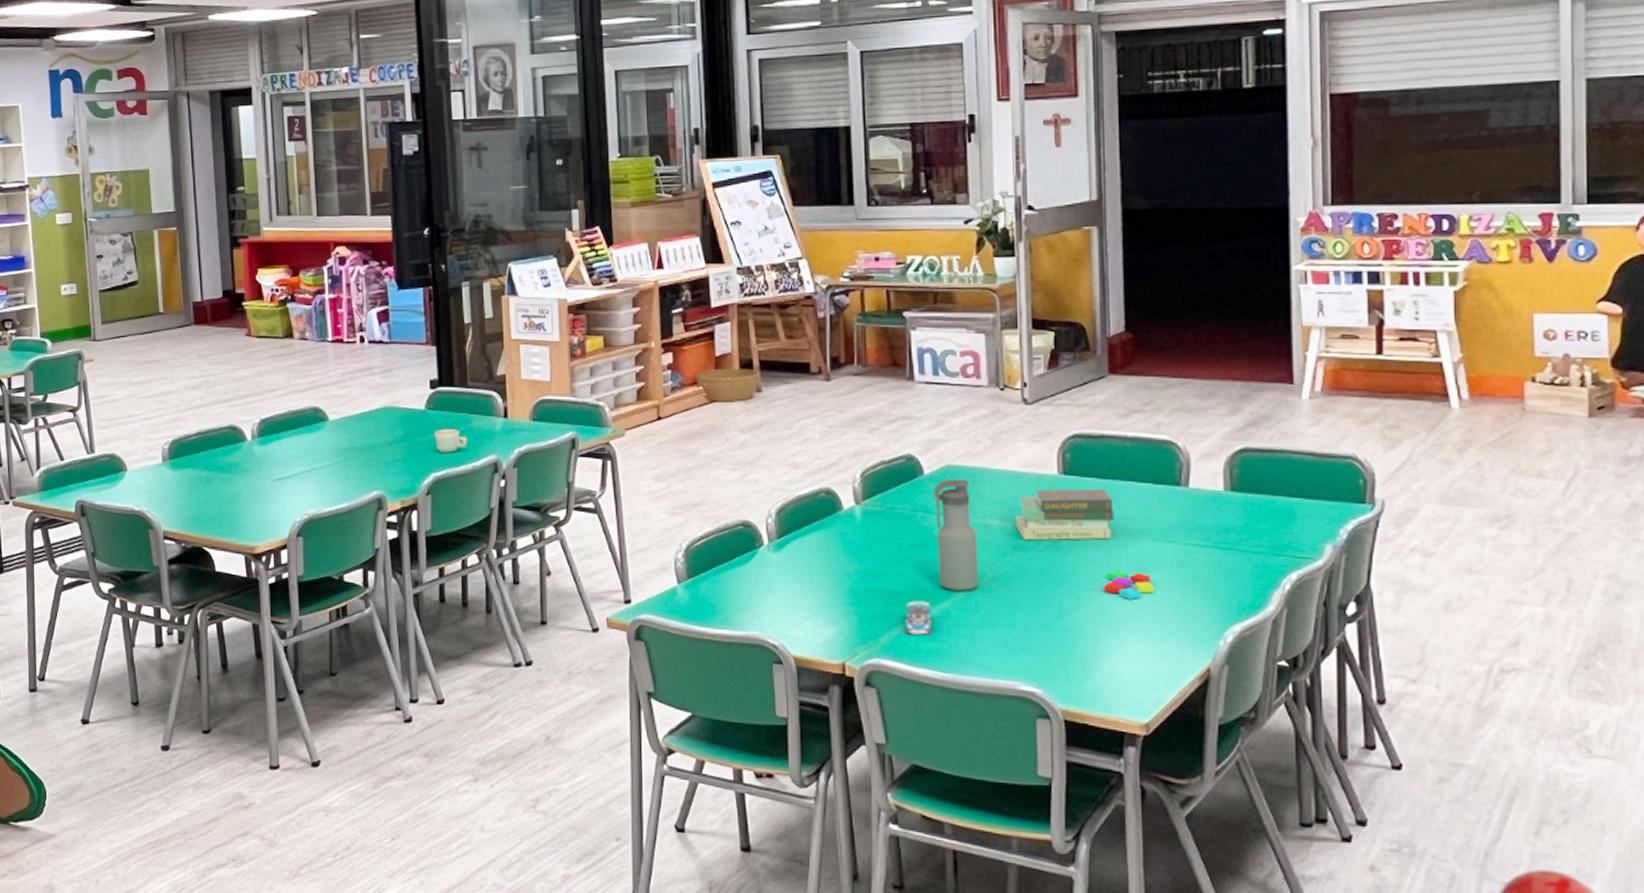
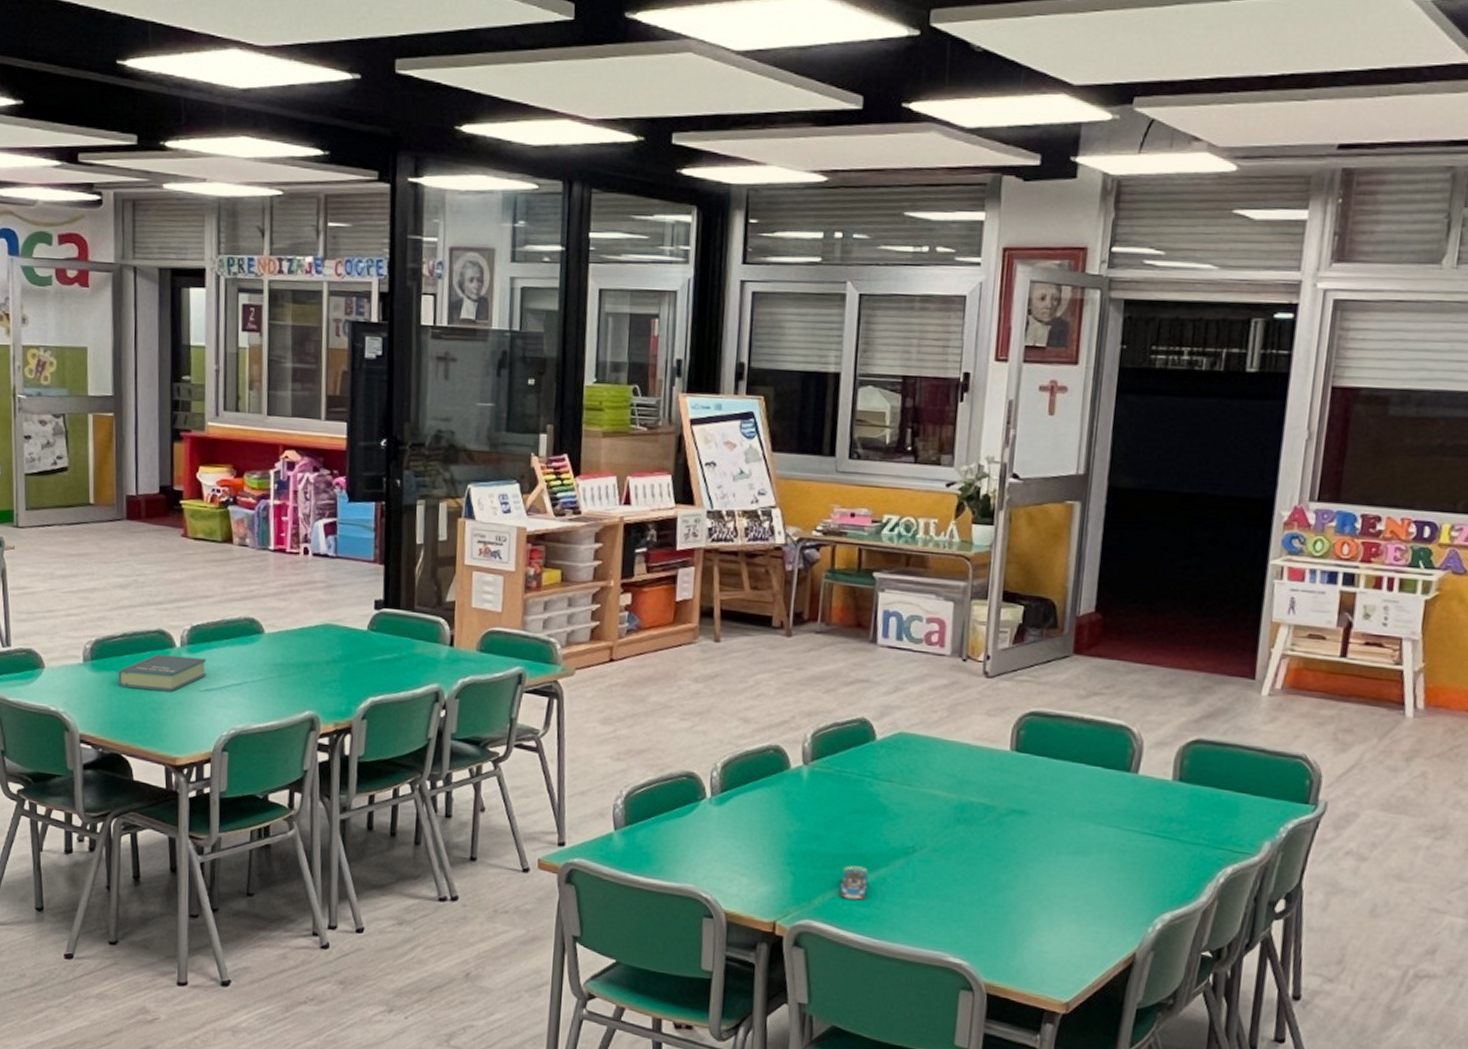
book: none [195,449,277,484] -> present [118,654,207,691]
cup: present [435,428,468,453] -> none [375,652,410,678]
basket: present [695,368,761,402] -> none [652,614,721,650]
water bottle: present [933,478,978,591] -> none [878,746,923,860]
books: present [1014,488,1114,541] -> none [961,763,1061,820]
toy blocks: present [1103,570,1155,599] -> none [1040,850,1092,881]

